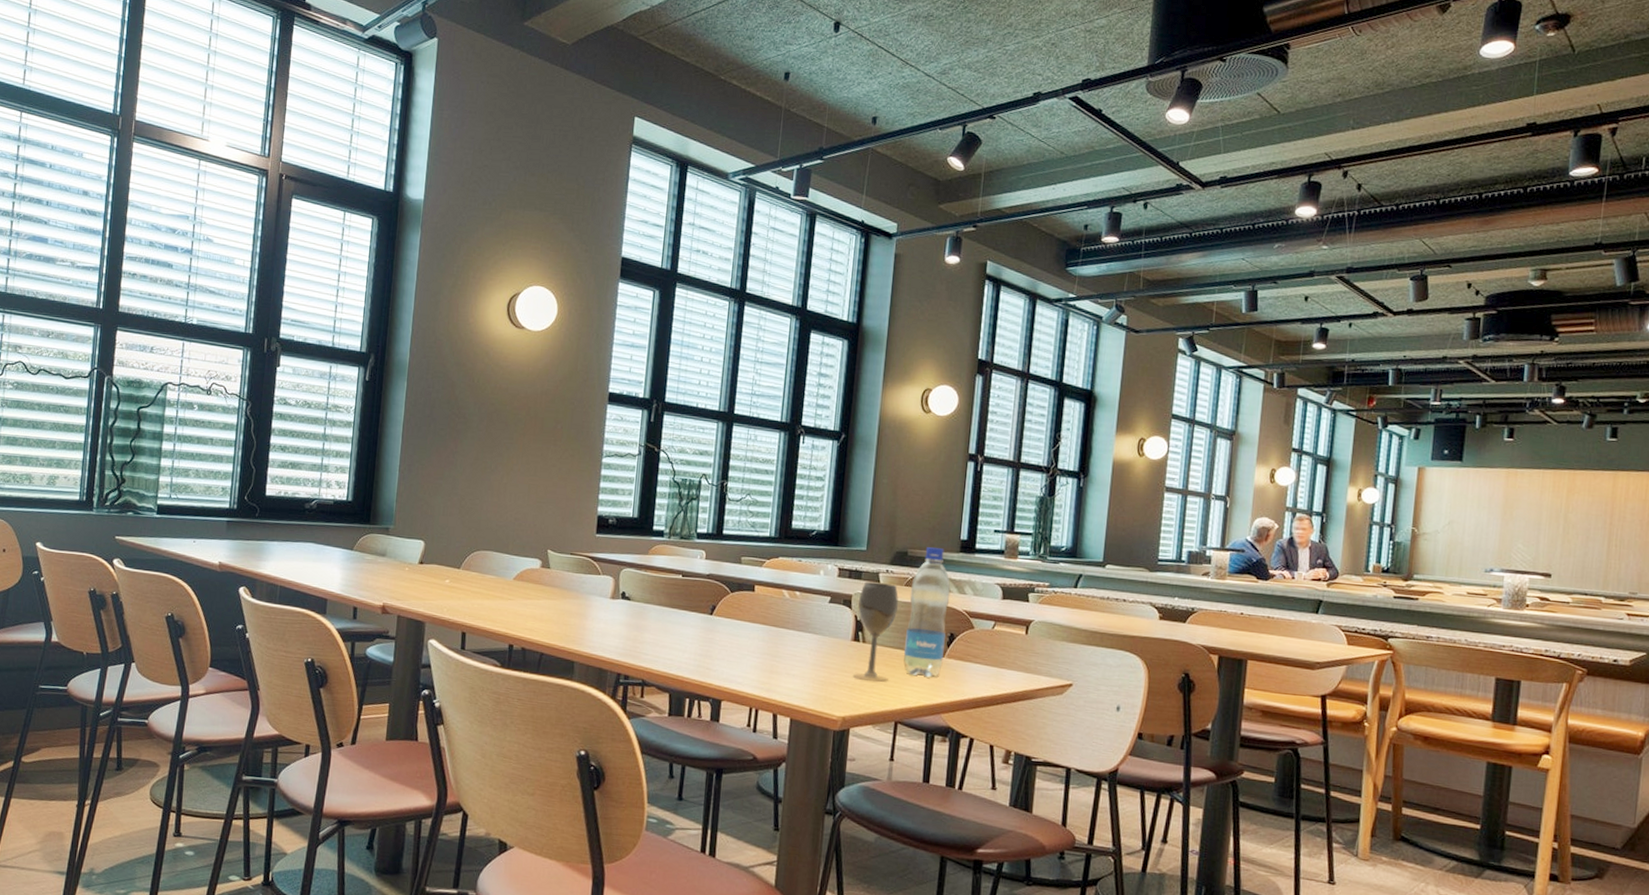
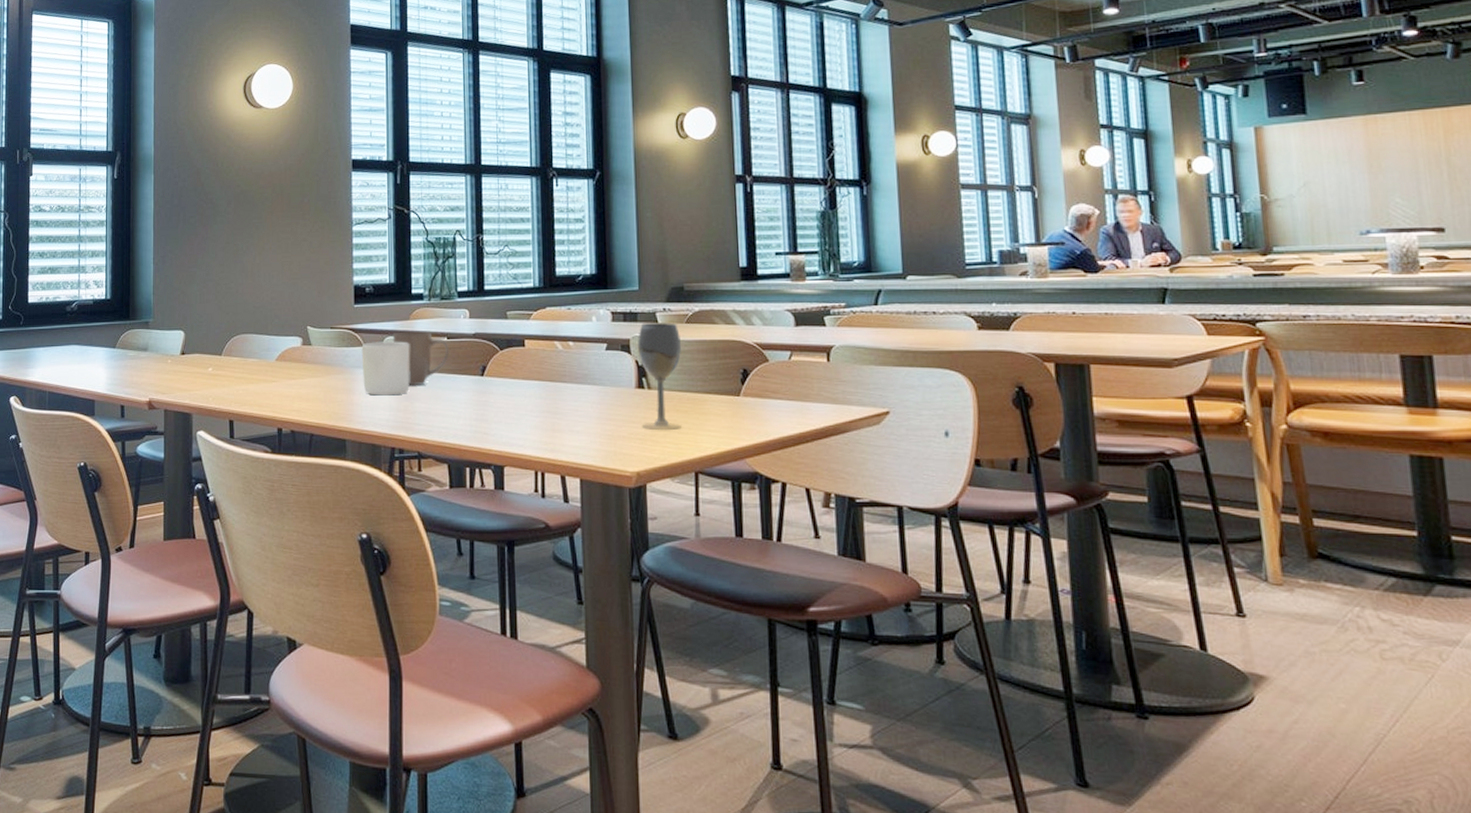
mug: none [596,571,646,625] -> present [361,341,411,396]
mug: none [629,564,683,618] -> present [392,331,450,386]
bottle: present [903,547,951,679] -> none [692,279,739,421]

